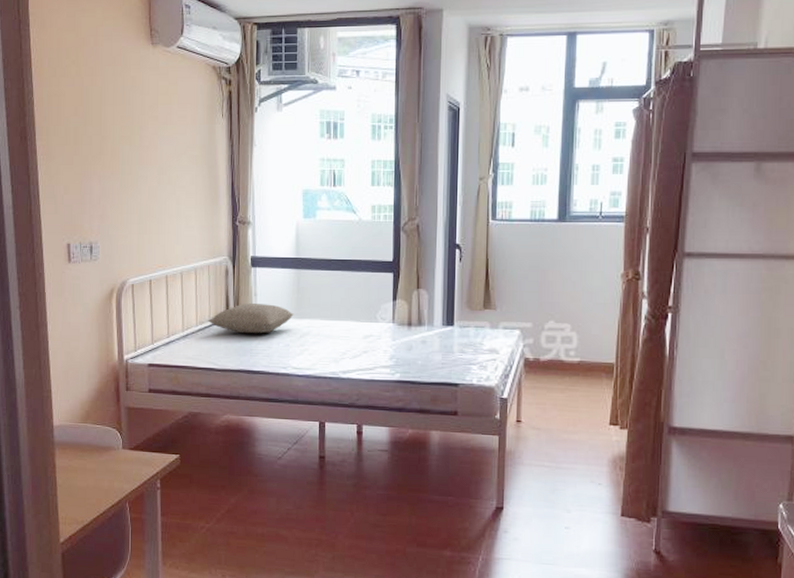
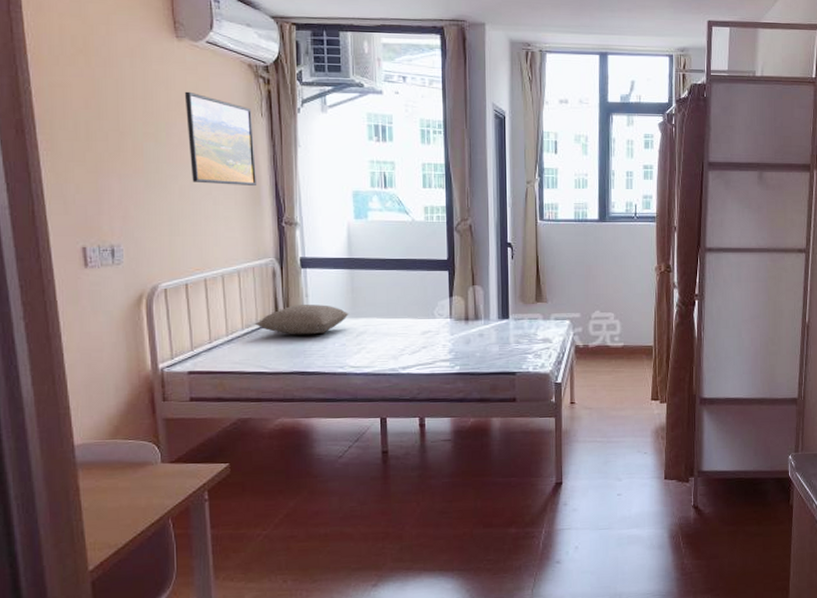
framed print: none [156,95,215,185] -> present [184,91,256,185]

